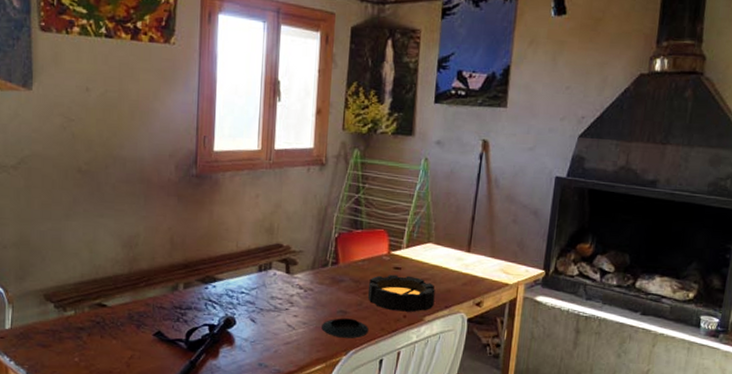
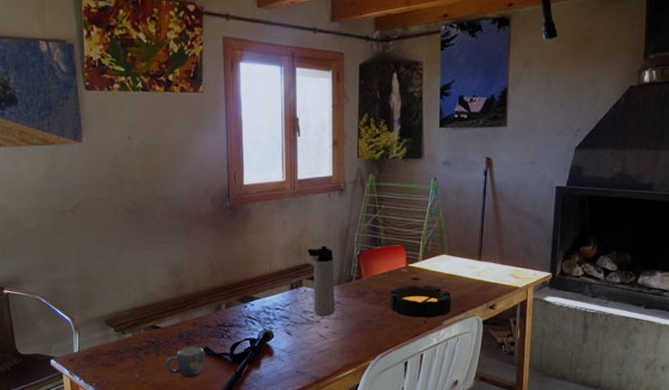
mug: none [110,329,157,366] -> present [165,346,205,378]
thermos bottle: none [280,225,309,304] -> present [307,245,335,316]
saucer: present [322,318,369,339] -> none [350,326,393,345]

